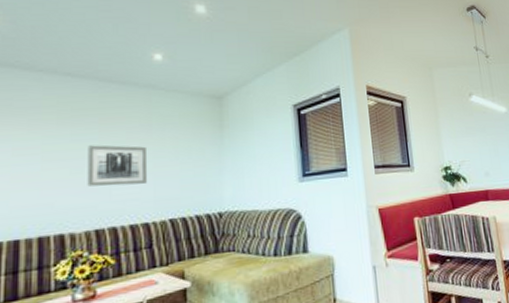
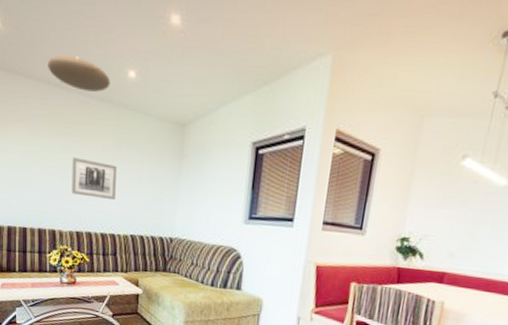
ceiling light: none [54,45,134,77] -> present [48,55,111,92]

